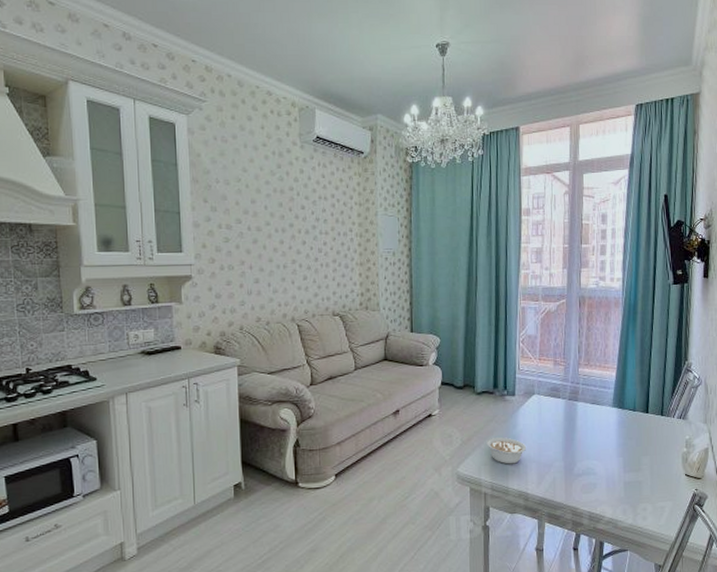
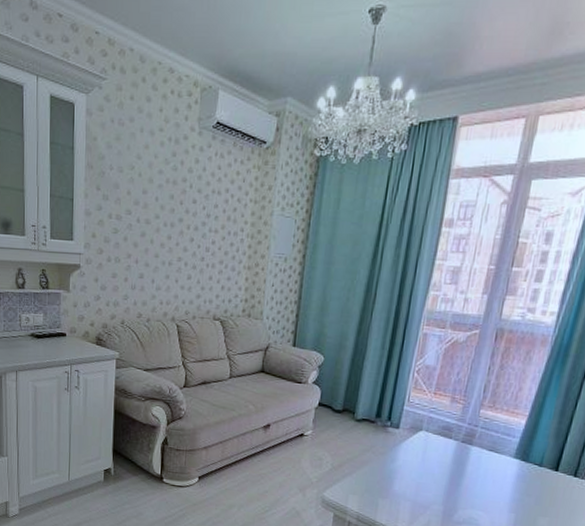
legume: present [486,437,527,464] -> none [358,468,403,499]

